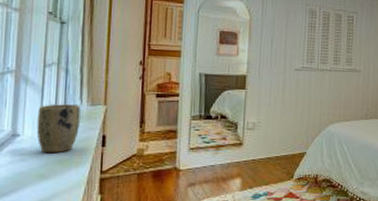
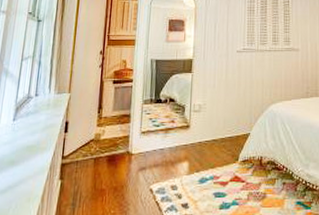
plant pot: present [36,104,81,154] -> none [11,93,49,140]

